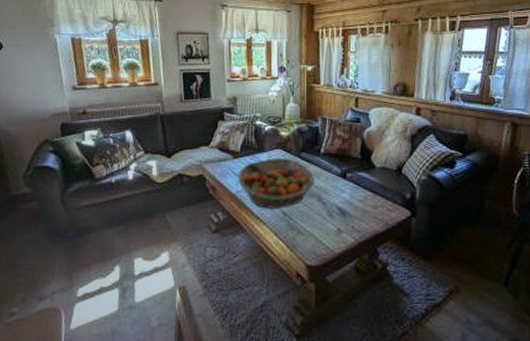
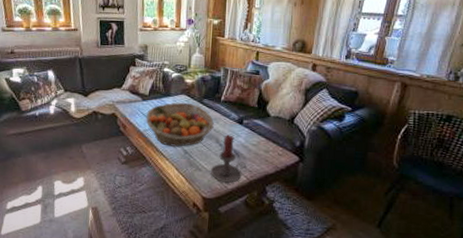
candle holder: none [315,191,353,246] -> present [211,135,246,183]

